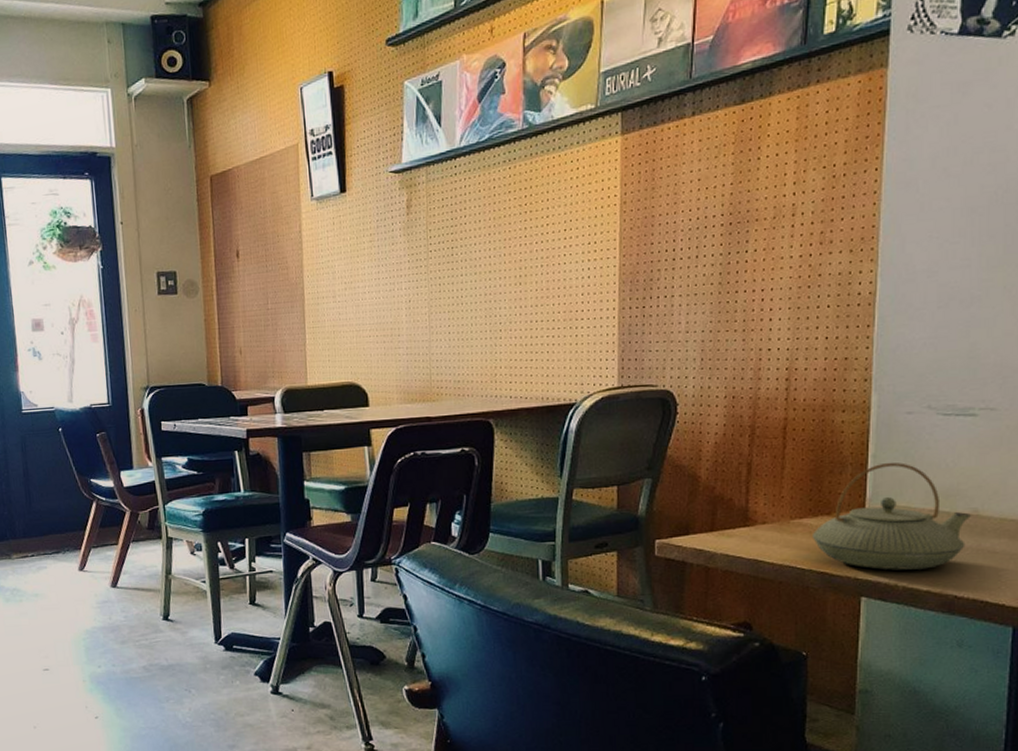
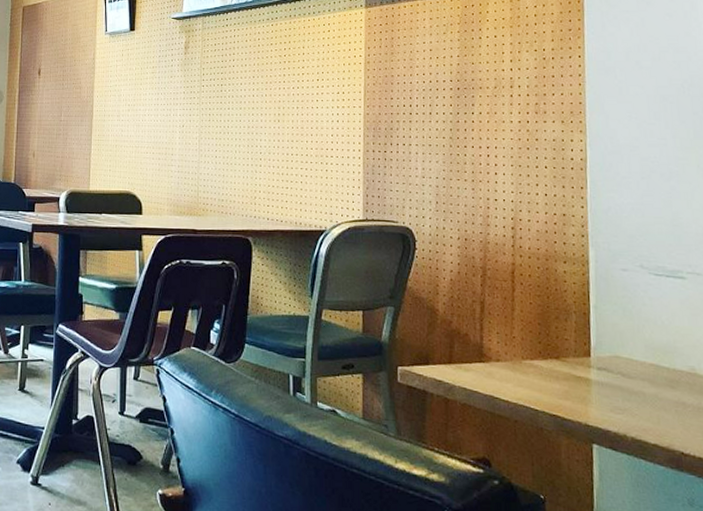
teapot: present [811,463,971,570] -> none [542,315,689,422]

